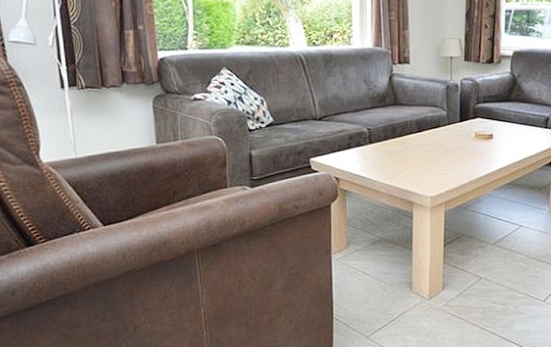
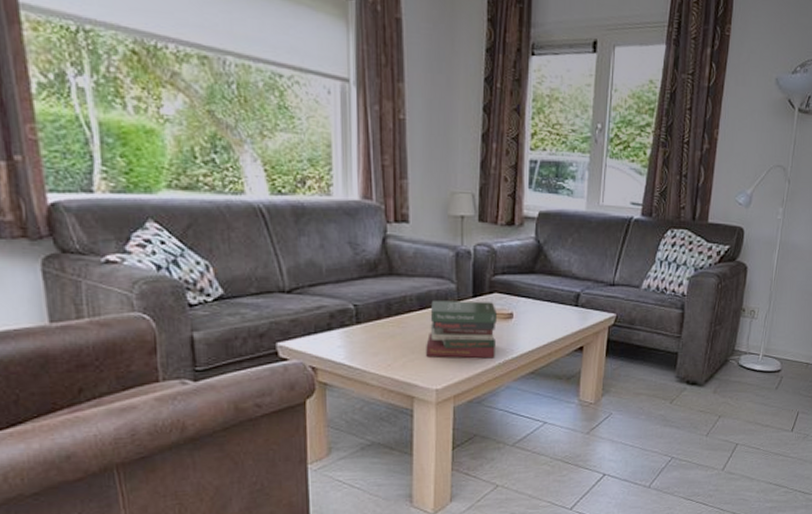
books: none [423,124,481,172] -> present [426,300,498,359]

